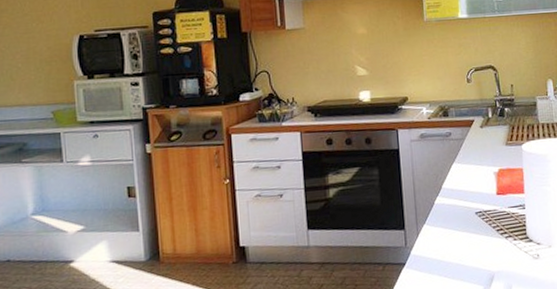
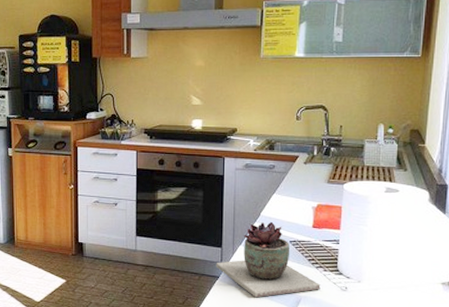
succulent plant: none [400,193,513,281] -> present [216,221,321,298]

